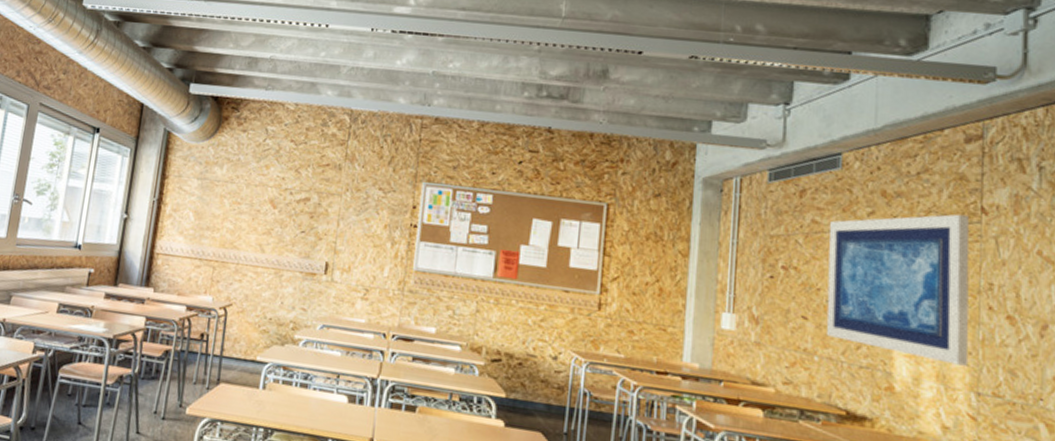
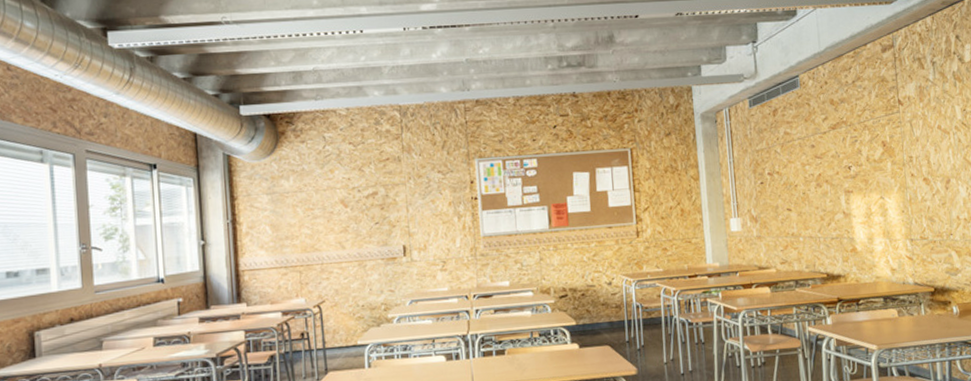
wall art: present [825,214,970,366] -> none [797,108,903,222]

